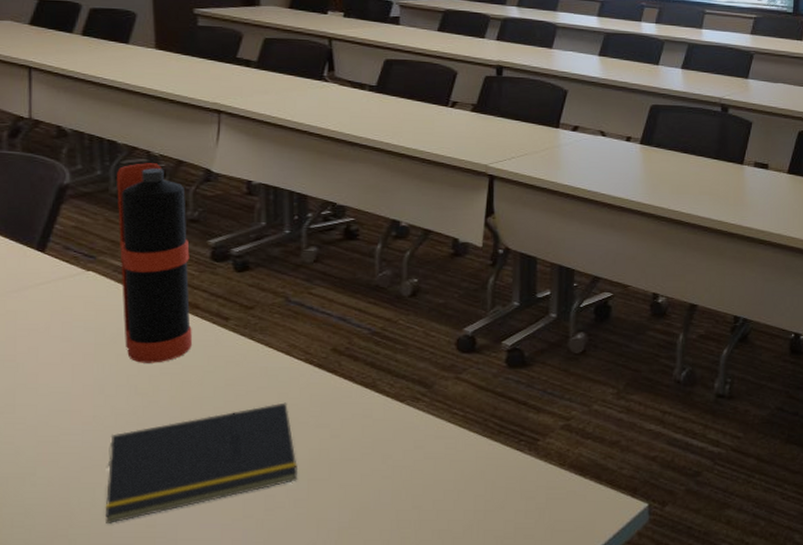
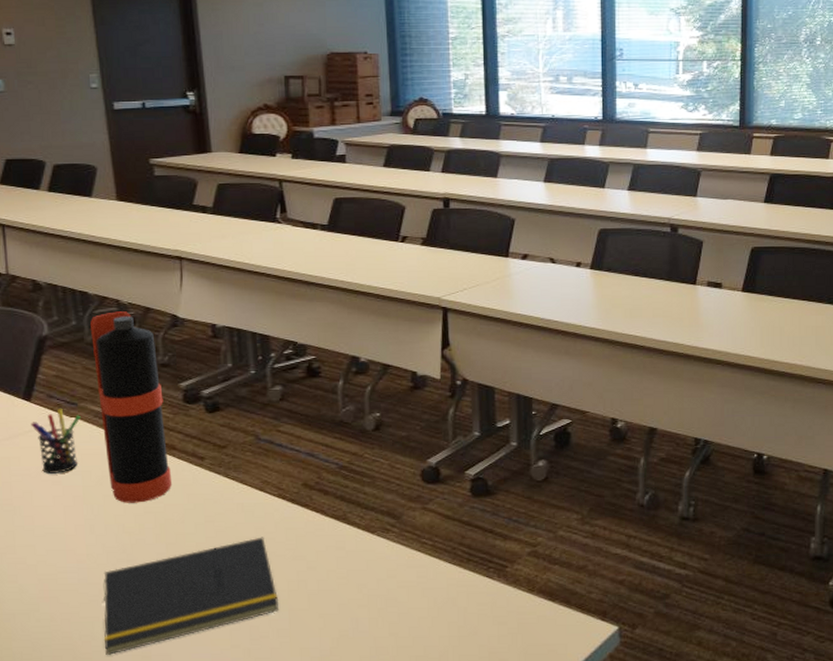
pen holder: none [43,260,99,329] -> present [31,408,81,474]

